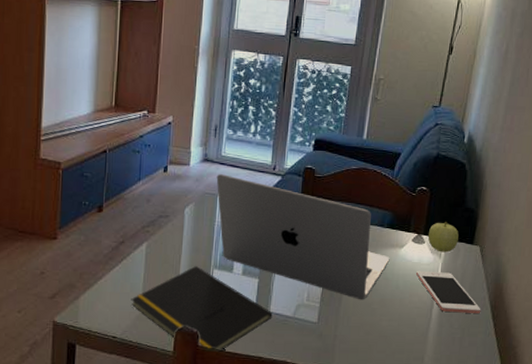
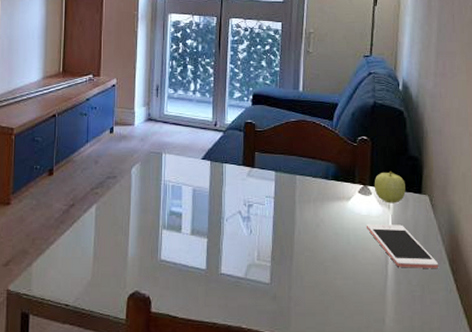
notepad: present [131,266,273,353] -> none [82,227,224,319]
laptop: present [216,174,390,300] -> none [160,133,338,258]

